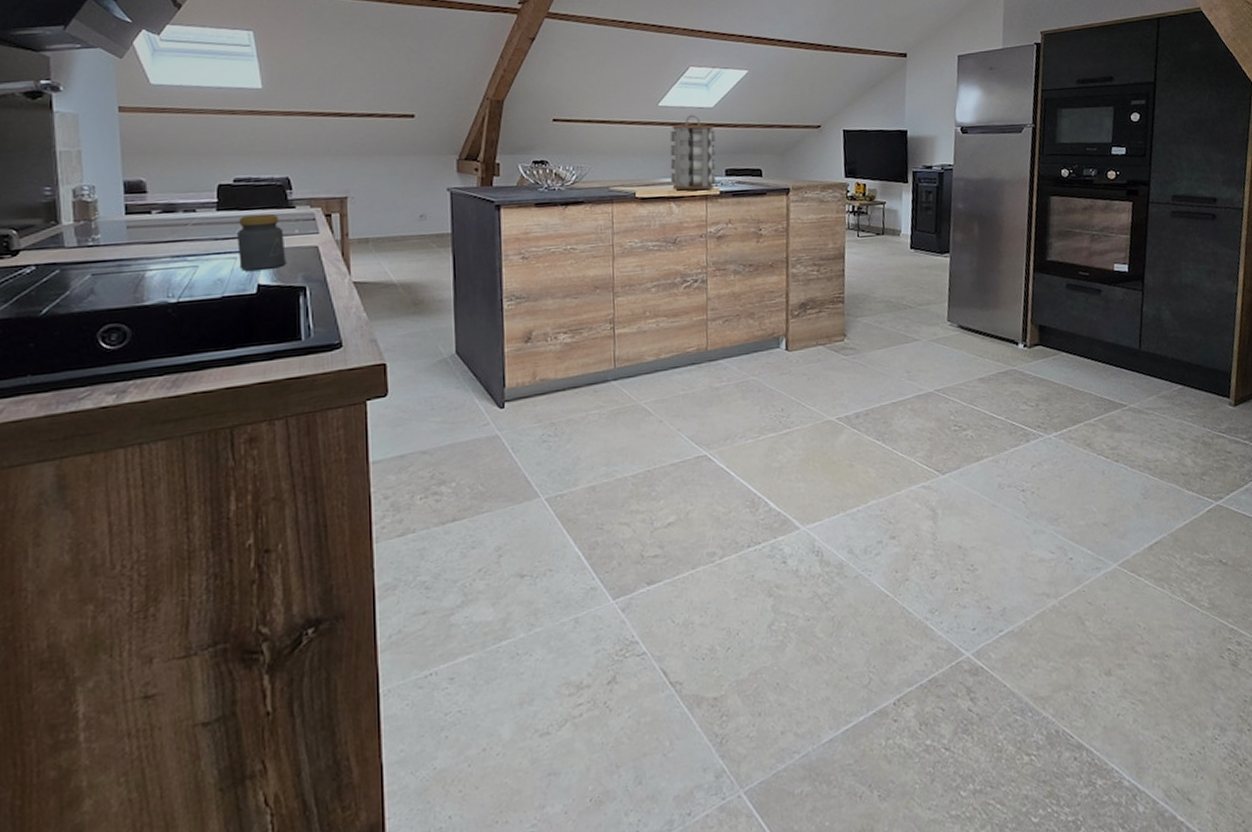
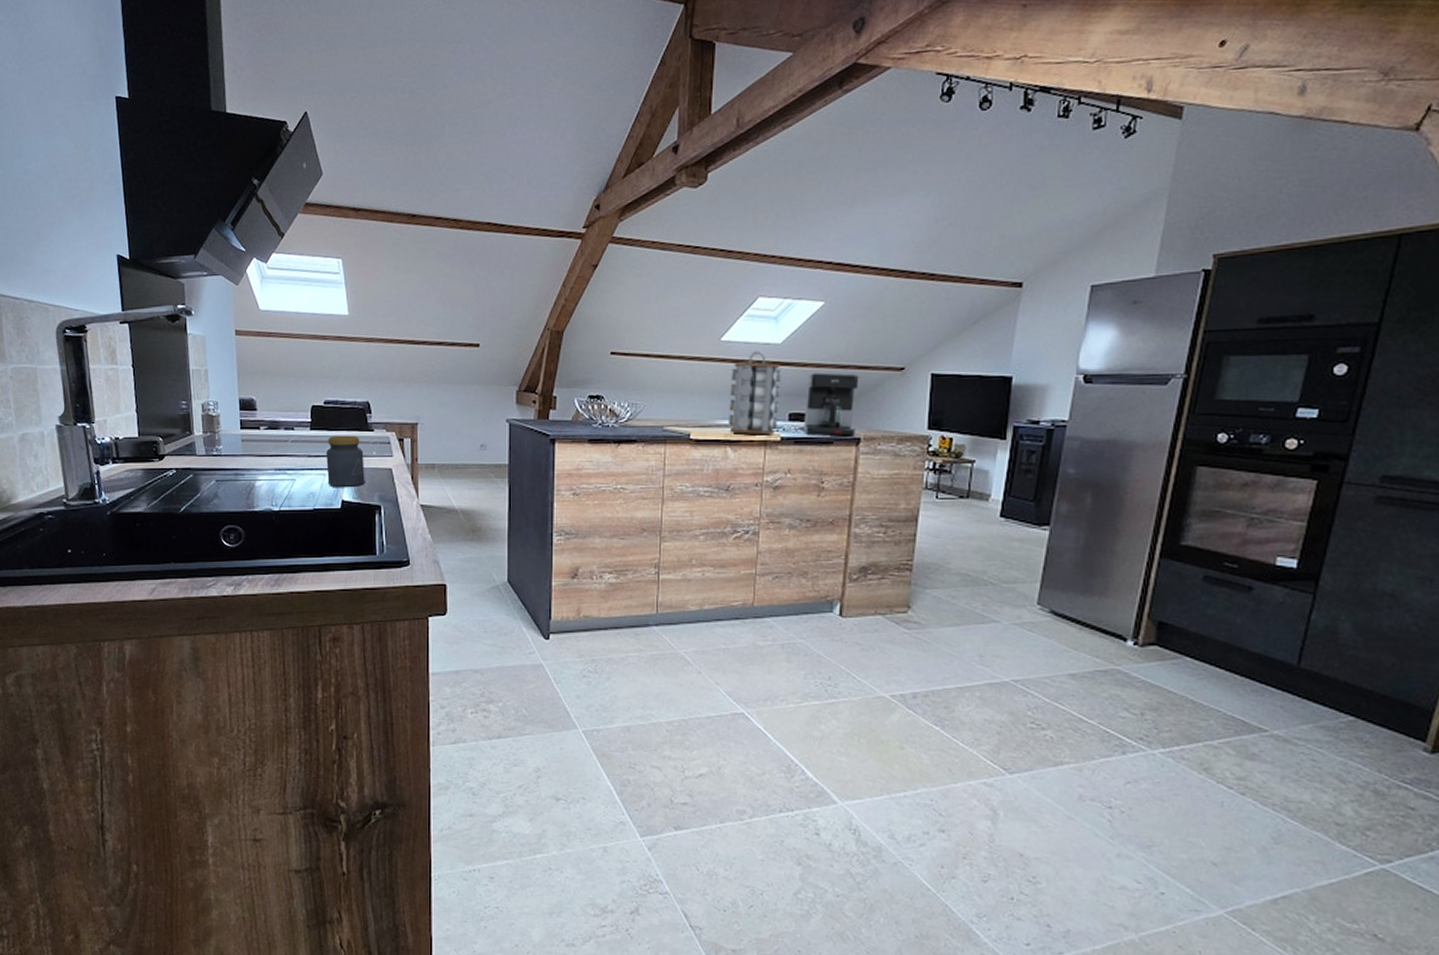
coffee maker: none [738,132,785,189] -> present [802,372,859,437]

